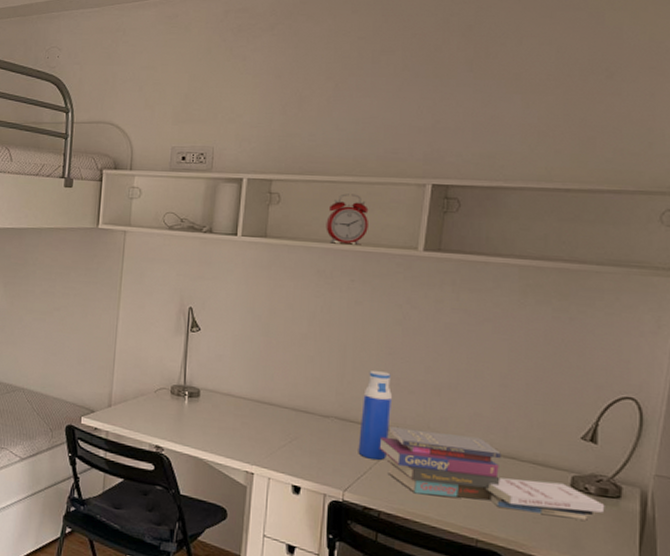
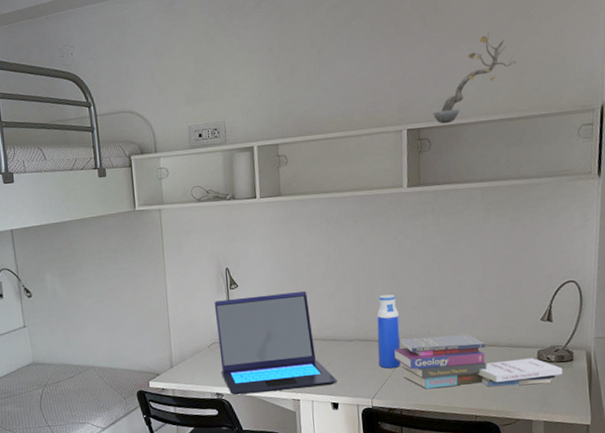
laptop: none [165,342,303,464] -> present [214,291,337,395]
alarm clock: present [326,193,369,245] -> none [327,146,362,193]
plant: none [468,86,585,185] -> present [433,31,516,124]

